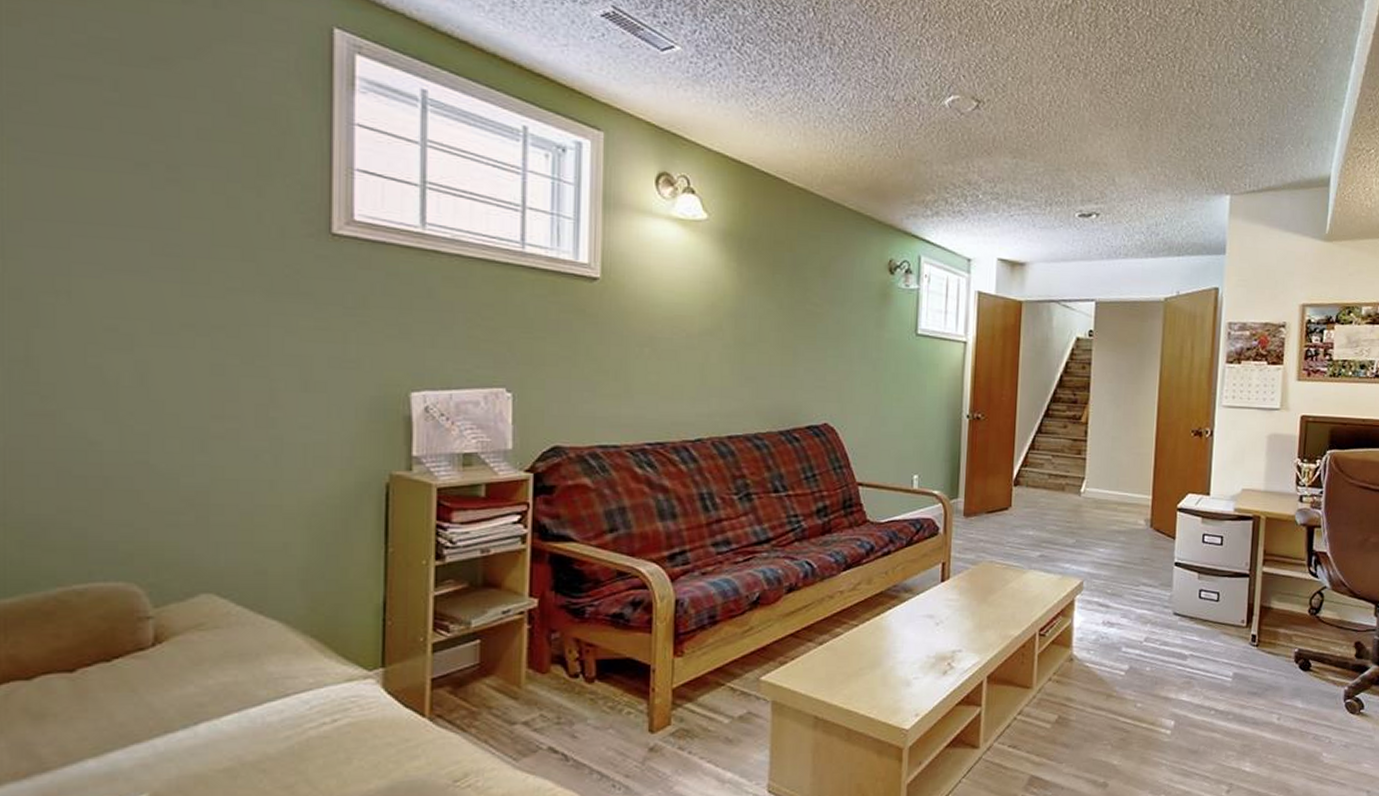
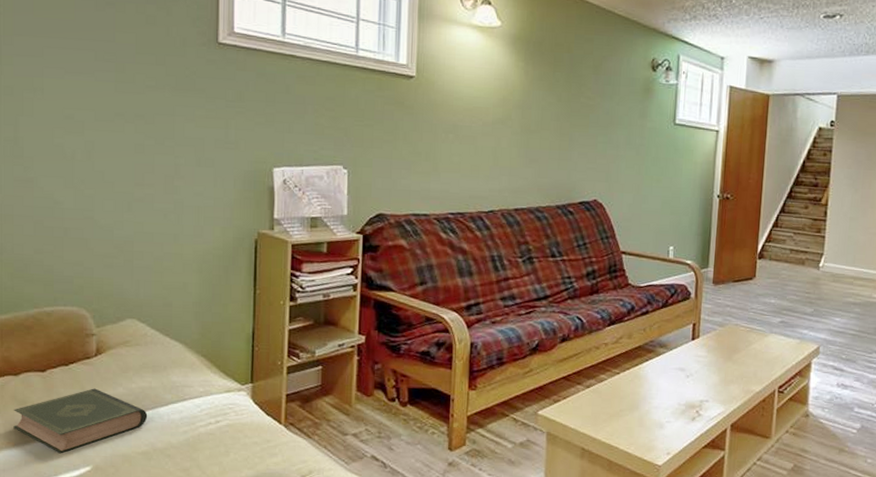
book: none [24,689,232,780] -> present [13,388,148,453]

